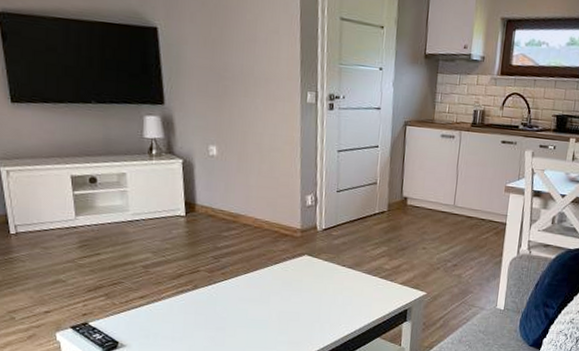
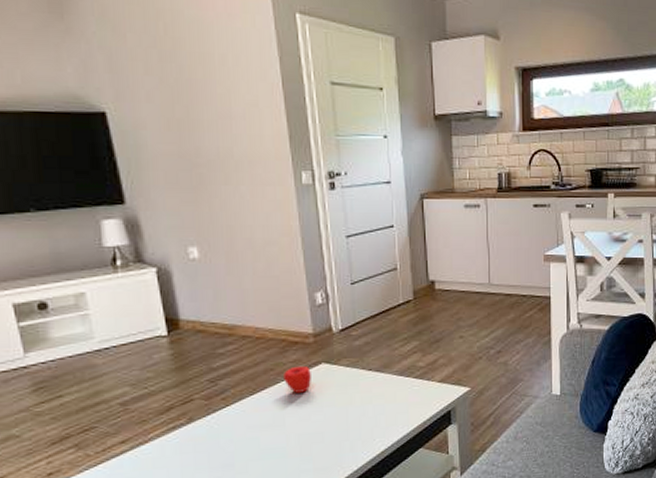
apple: none [273,254,295,278] -> present [283,365,311,393]

